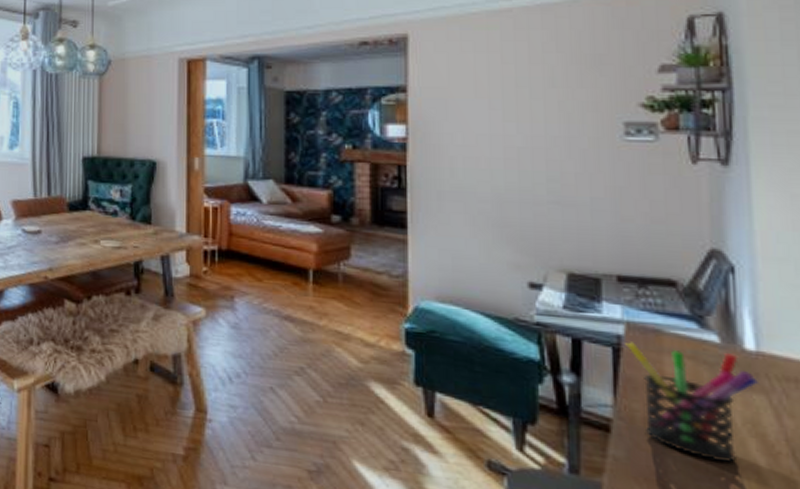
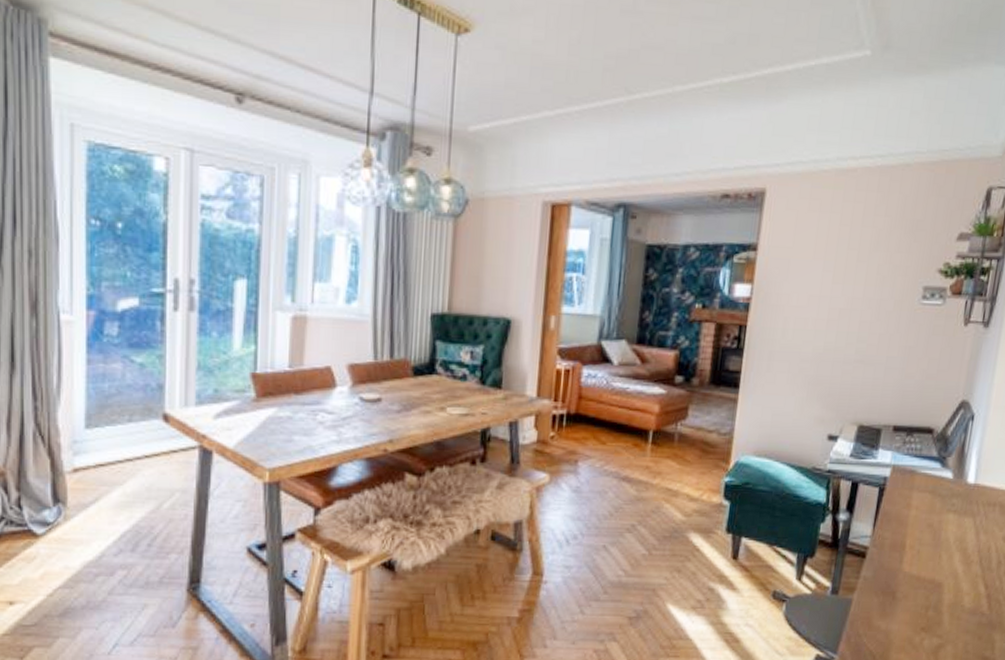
pen holder: present [625,342,758,464] -> none [889,482,971,573]

